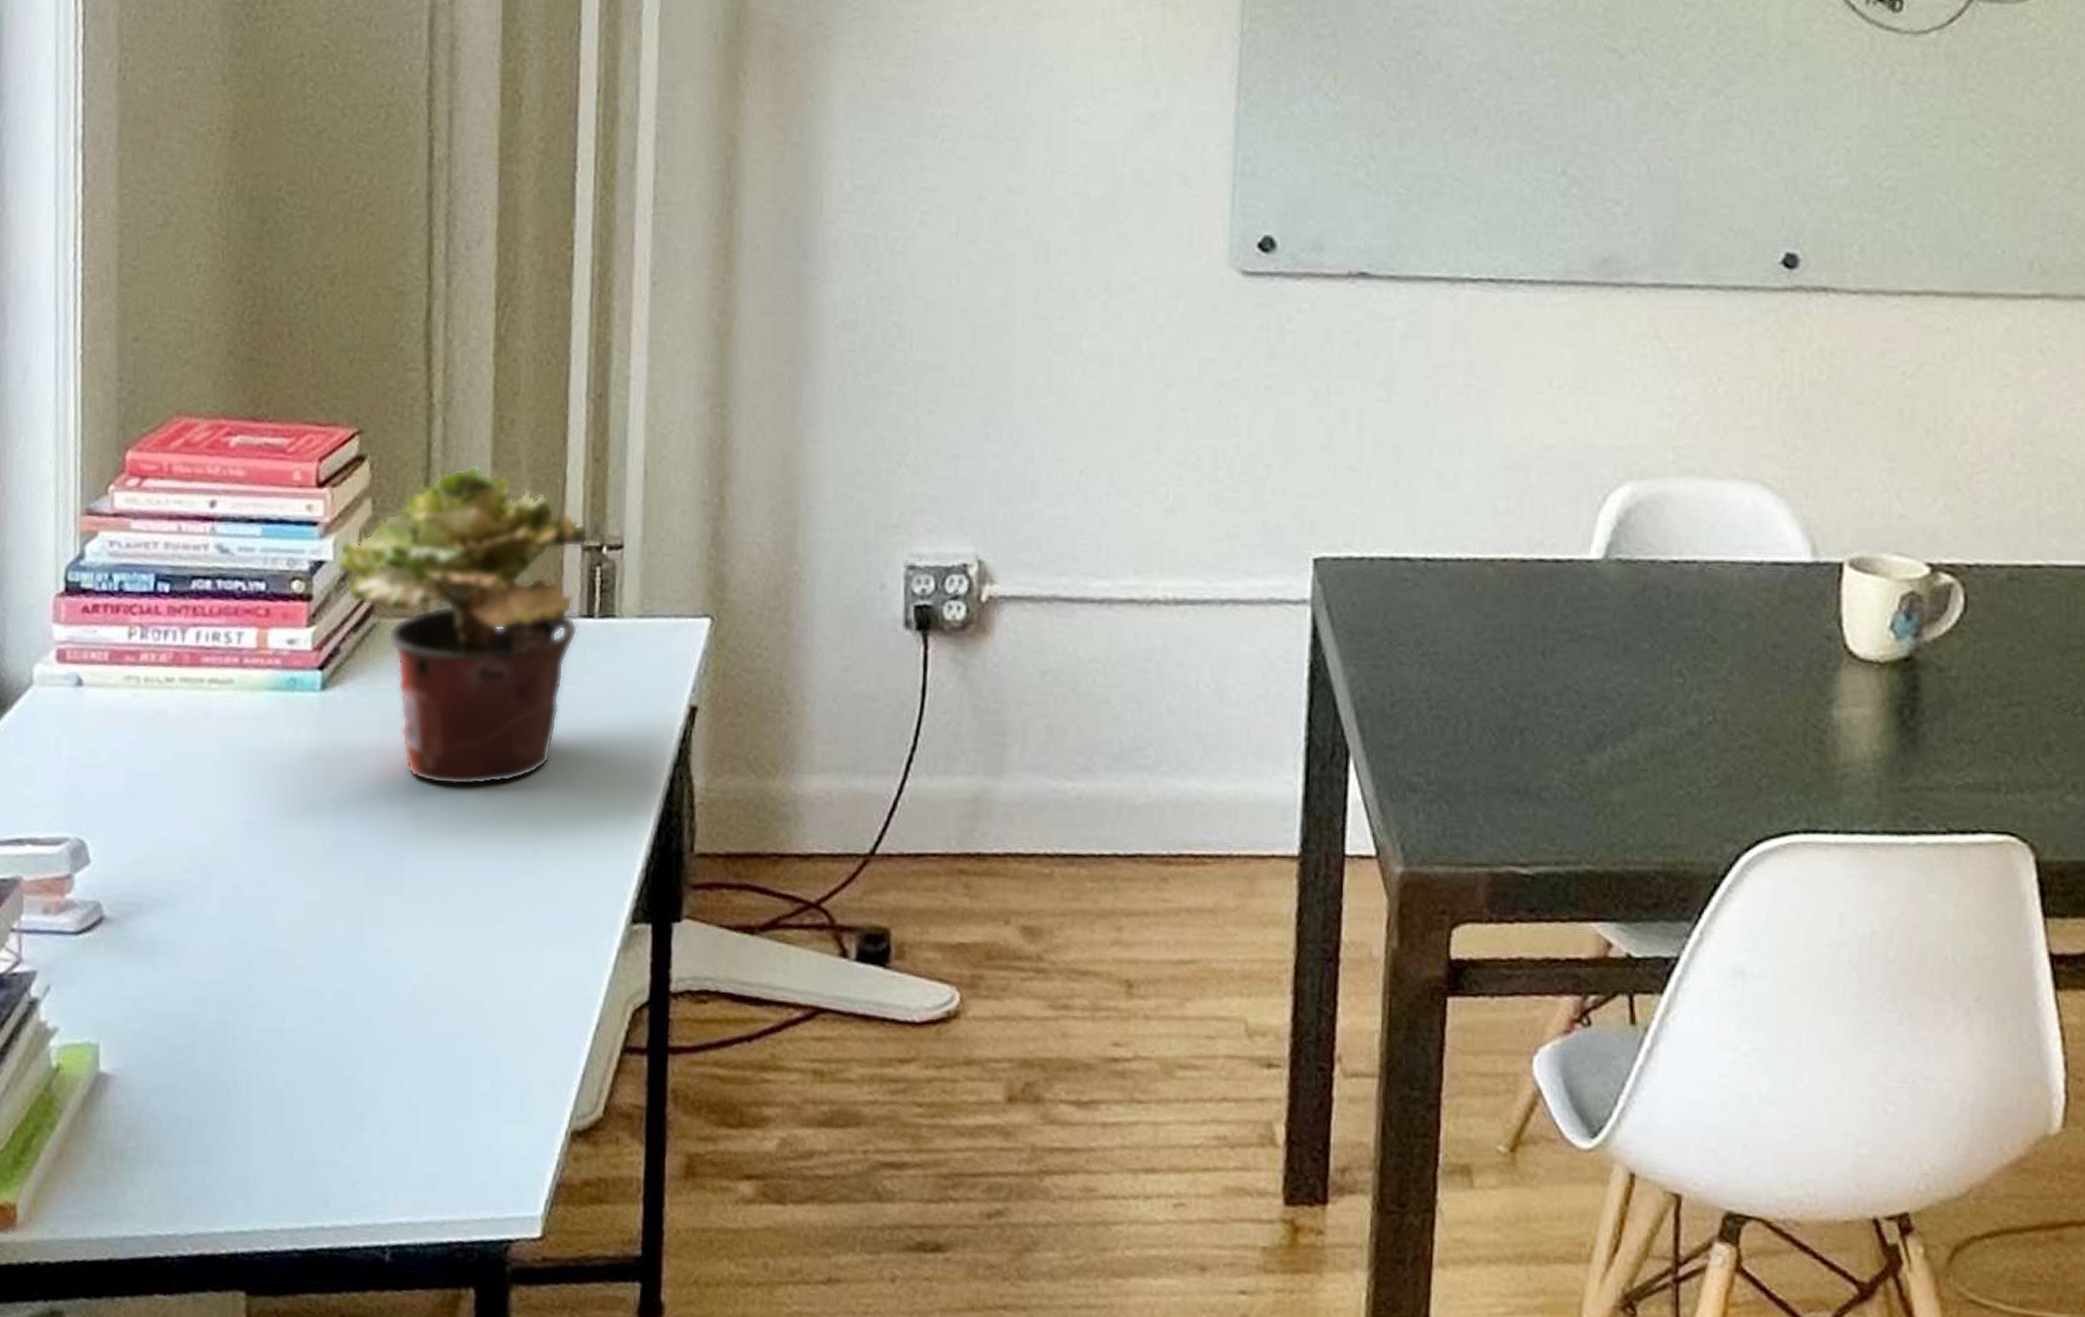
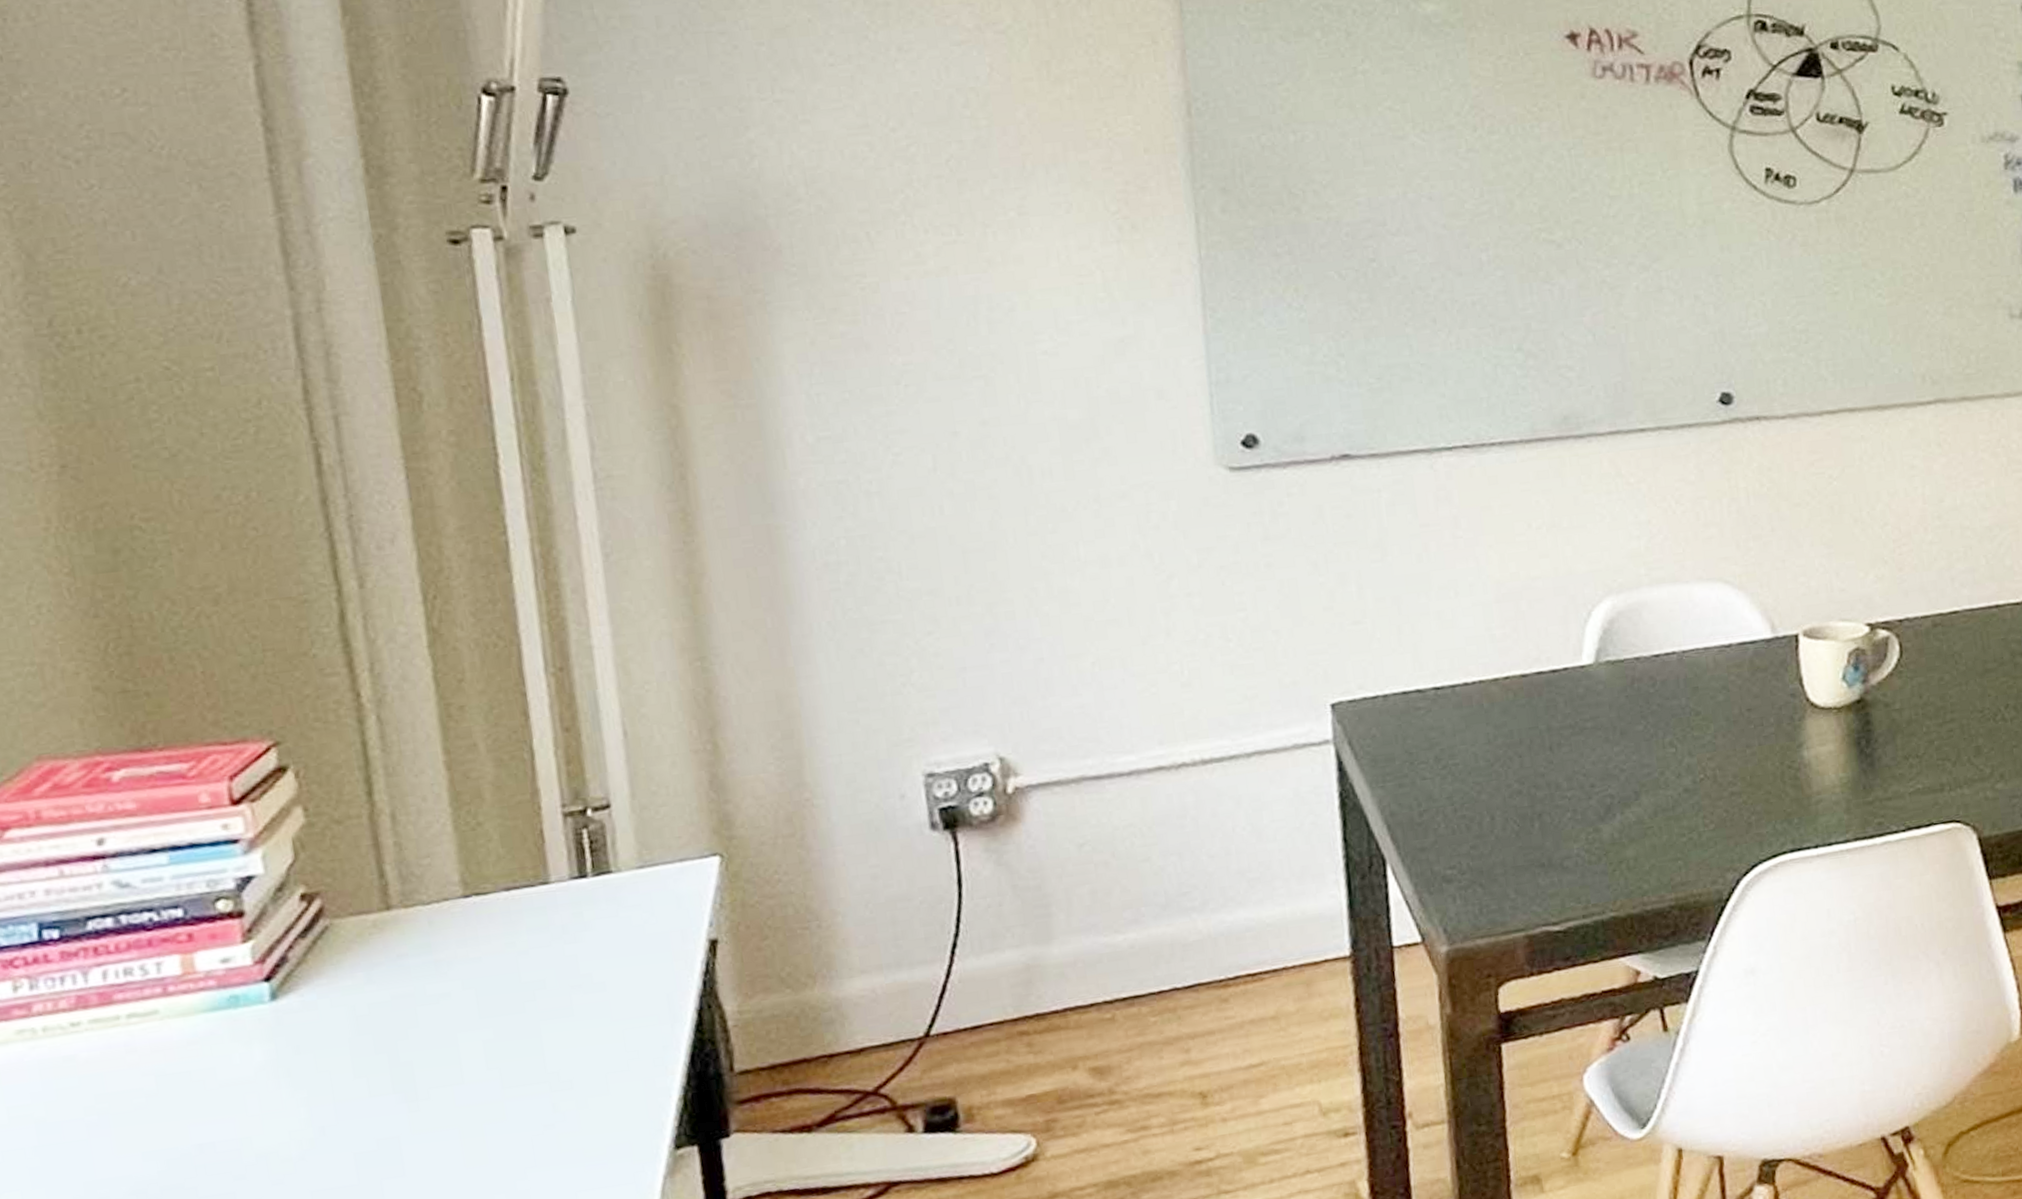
potted plant: present [336,465,588,786] -> none [267,755,571,1065]

